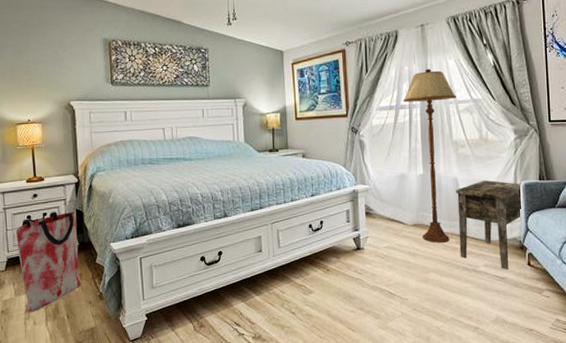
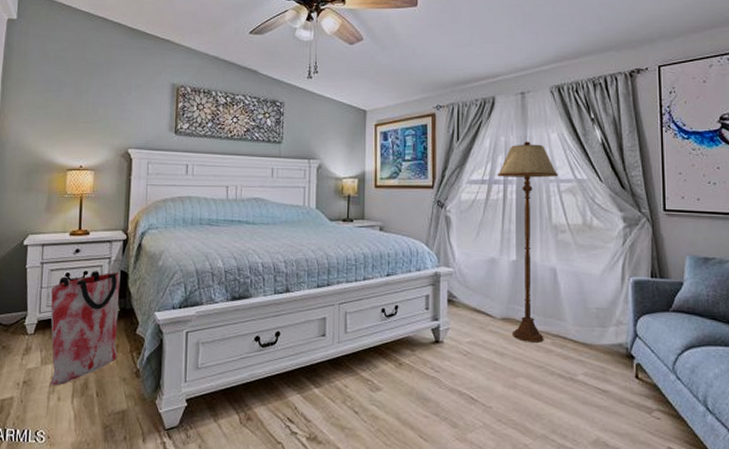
side table: present [456,179,528,270] -> none [553,272,635,381]

